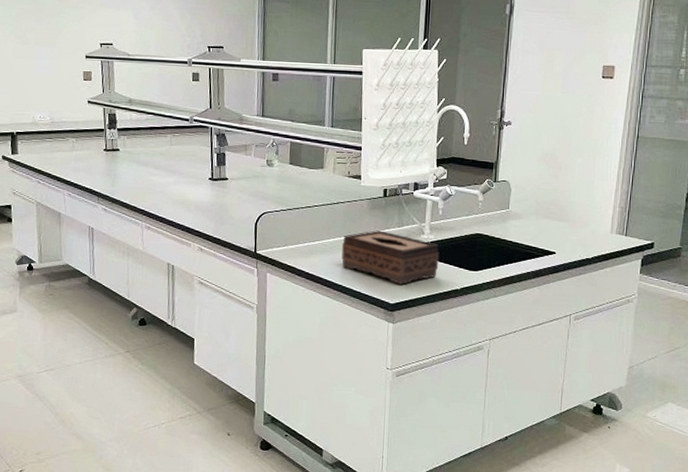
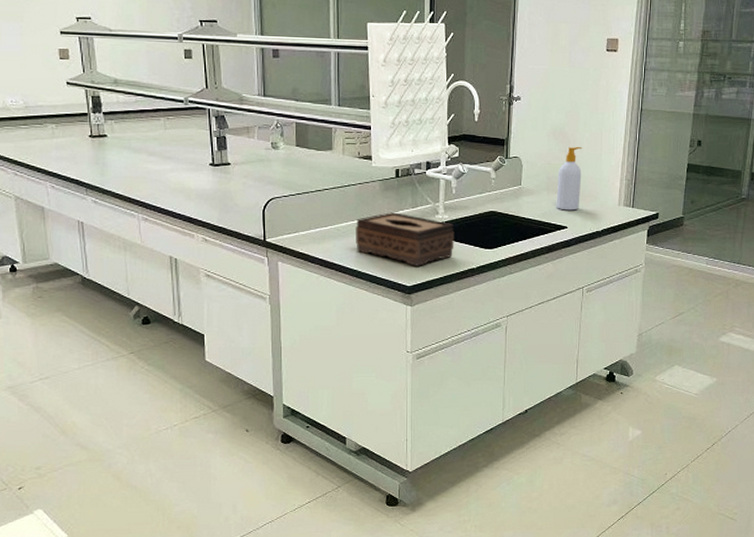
soap bottle: none [544,172,574,236] -> present [556,146,582,211]

